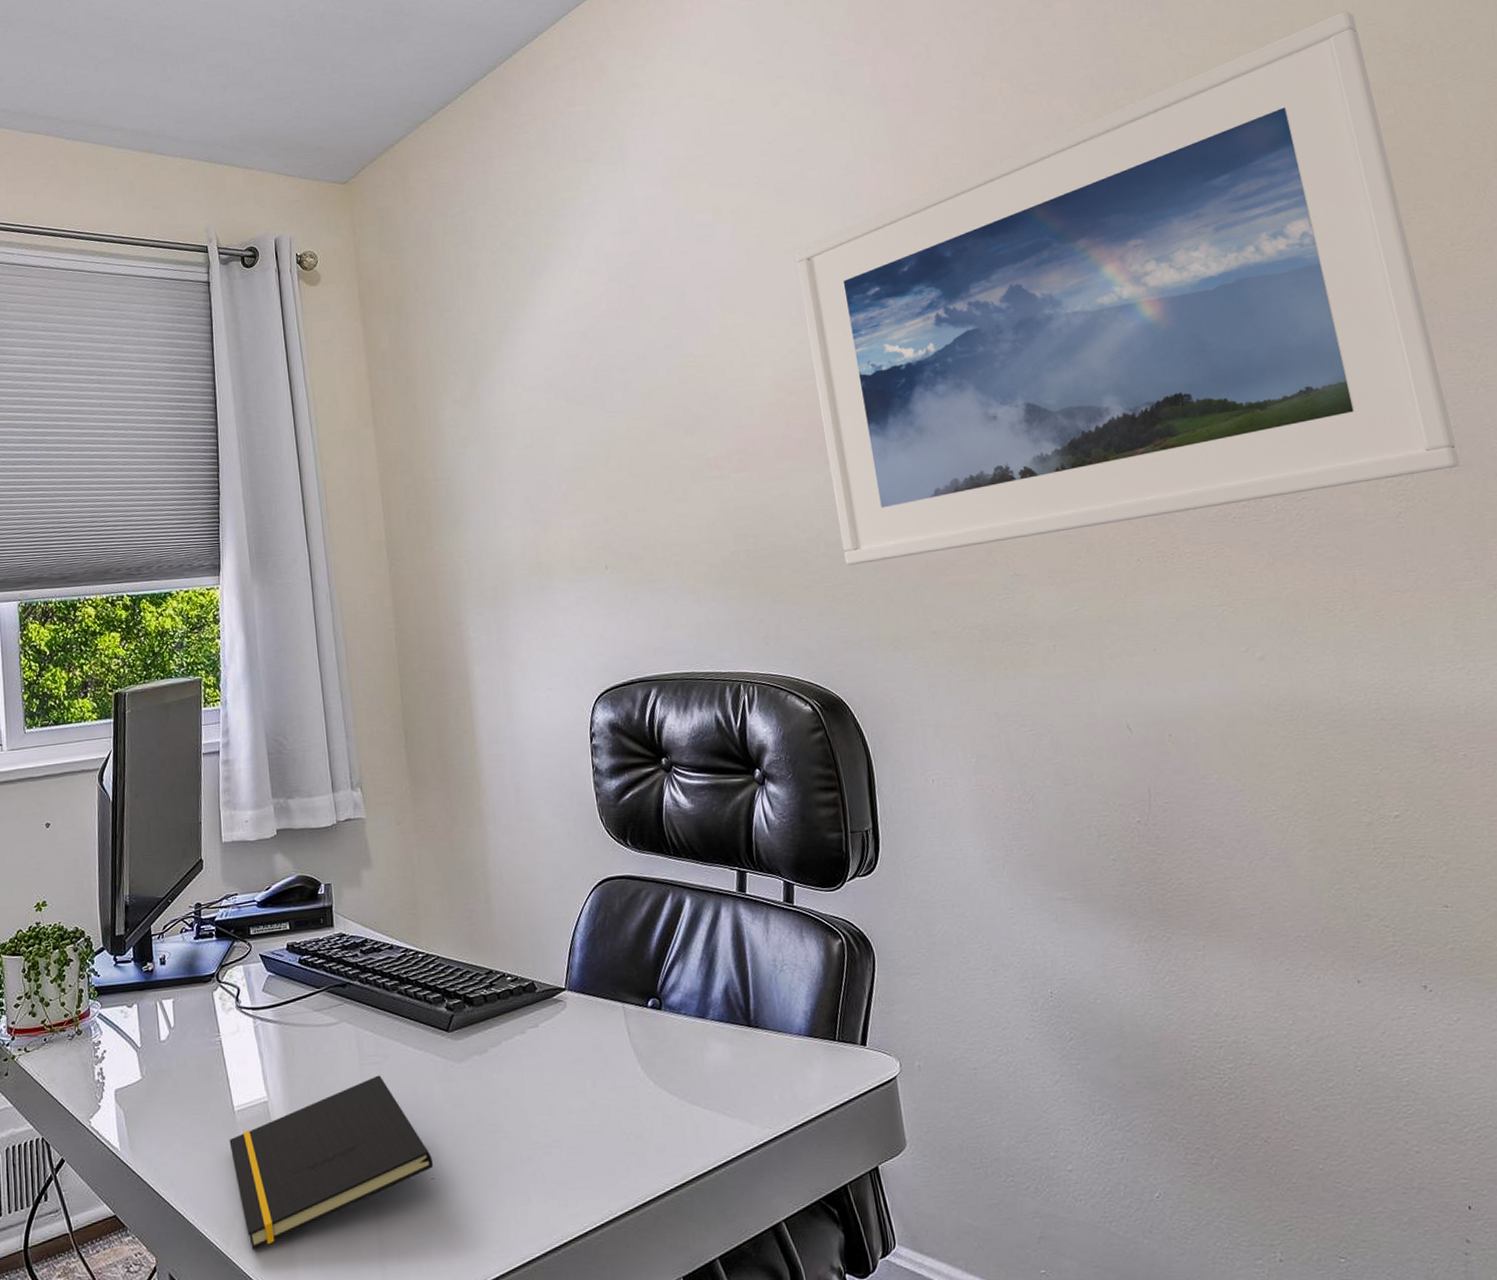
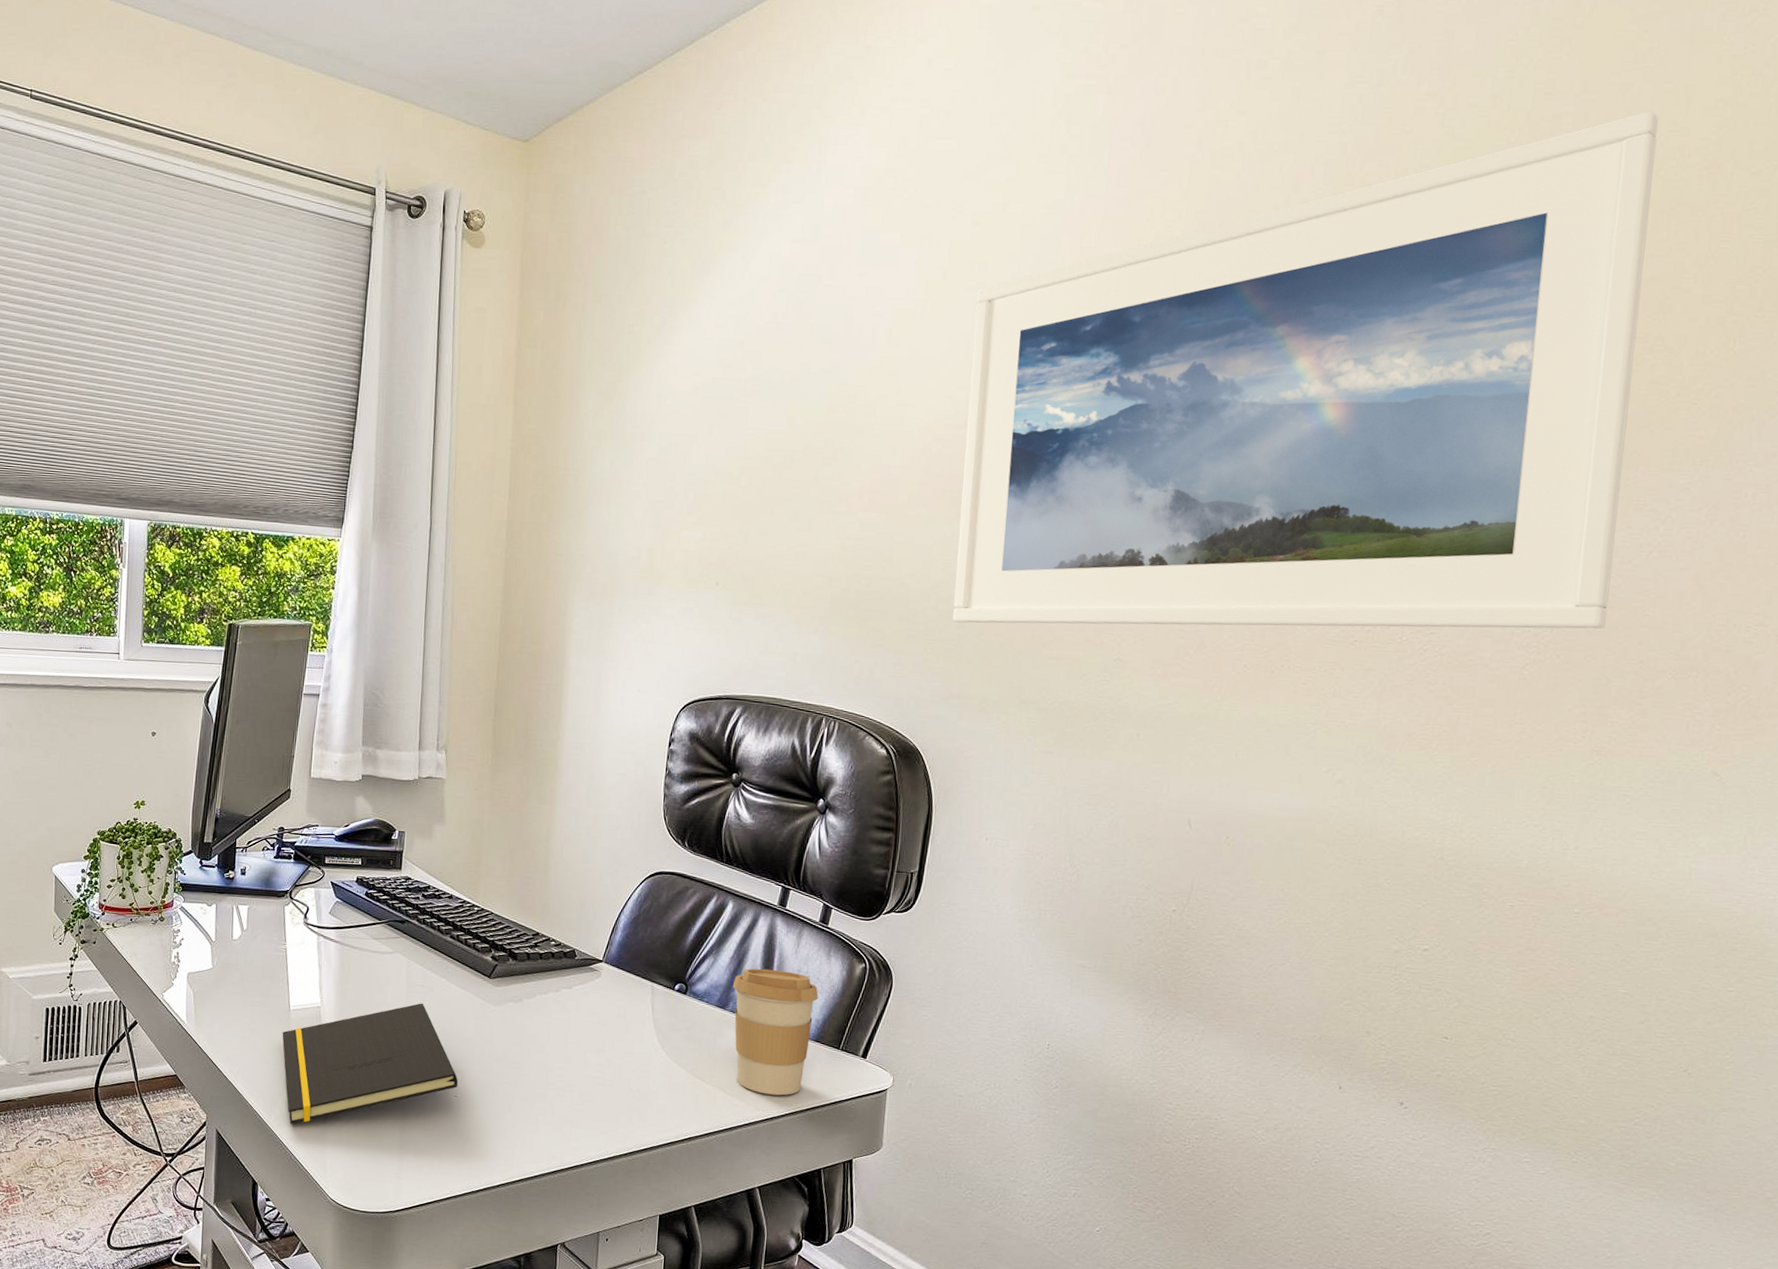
coffee cup: none [708,963,805,1109] -> present [732,968,818,1096]

